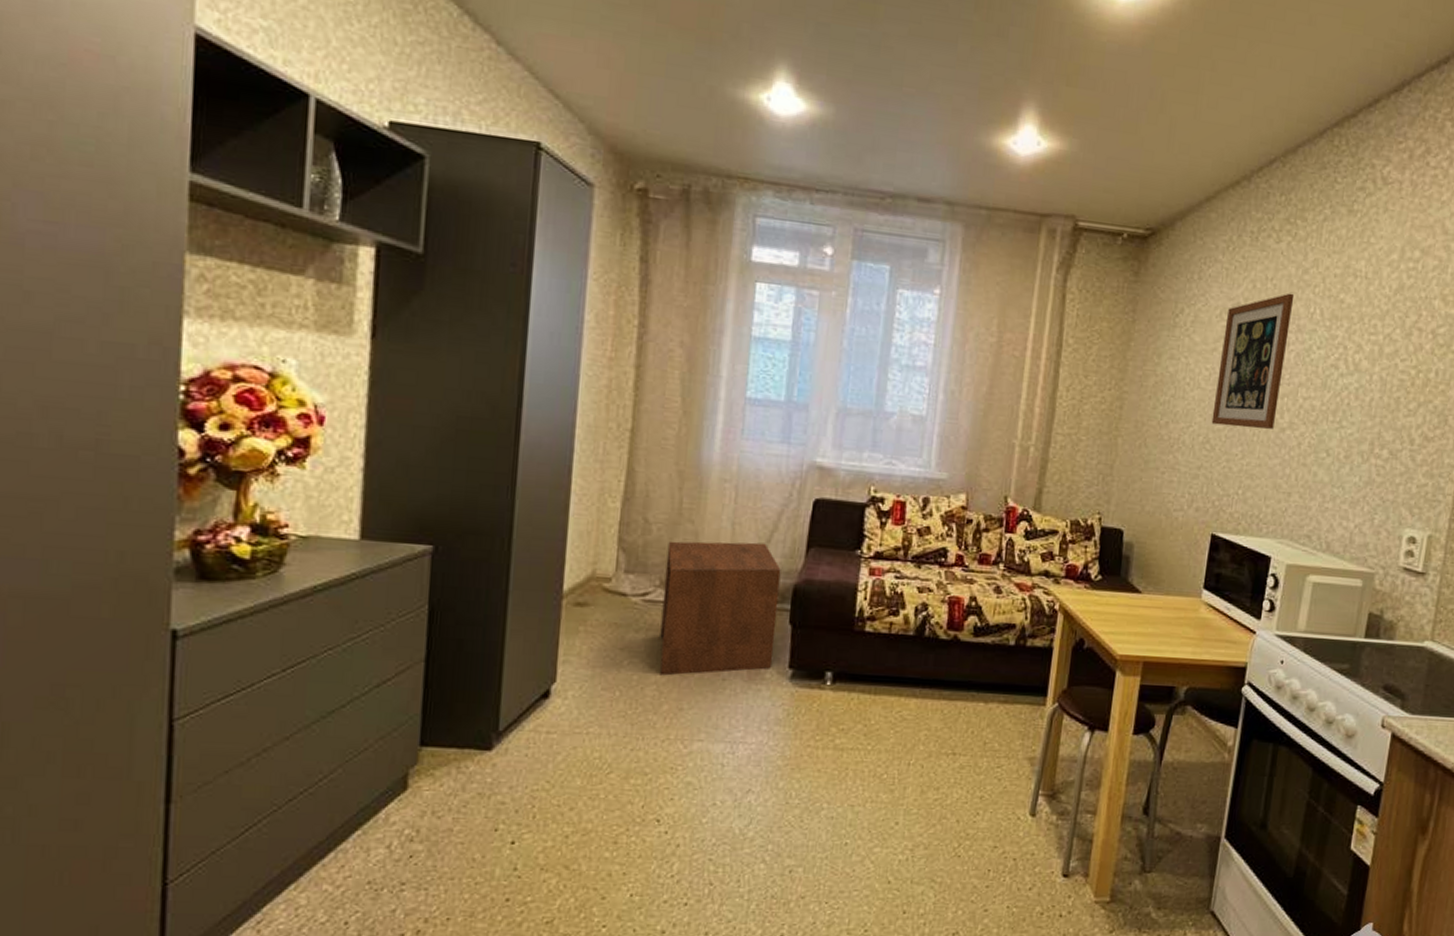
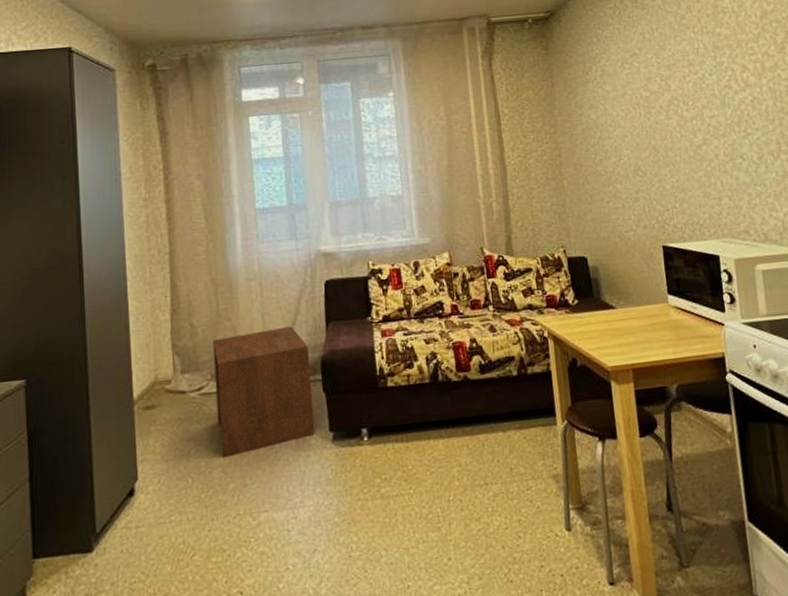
wall art: present [1211,293,1295,429] -> none [627,36,691,154]

